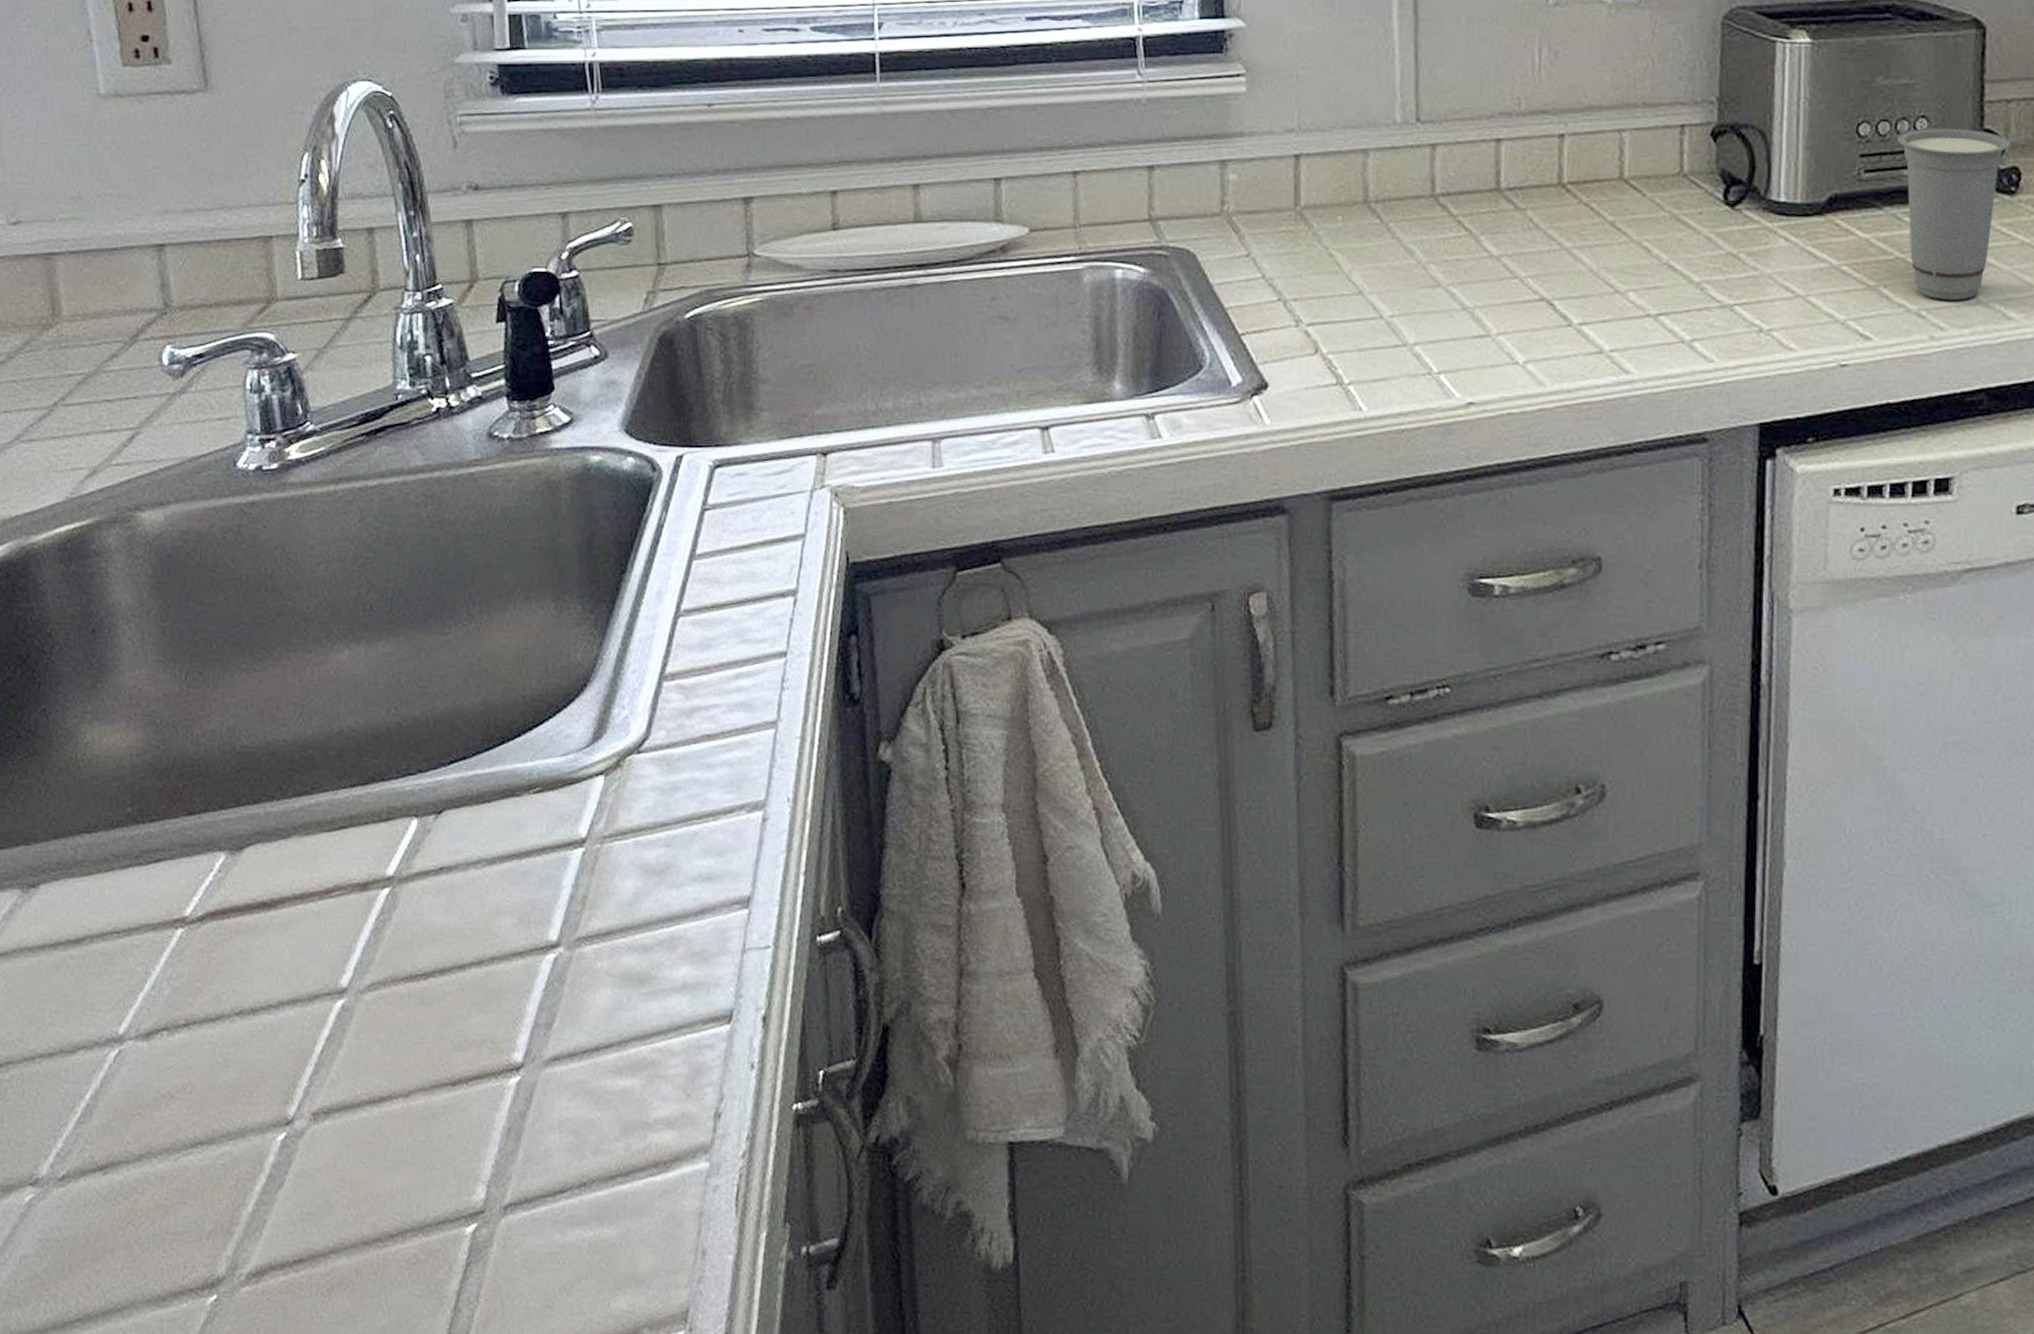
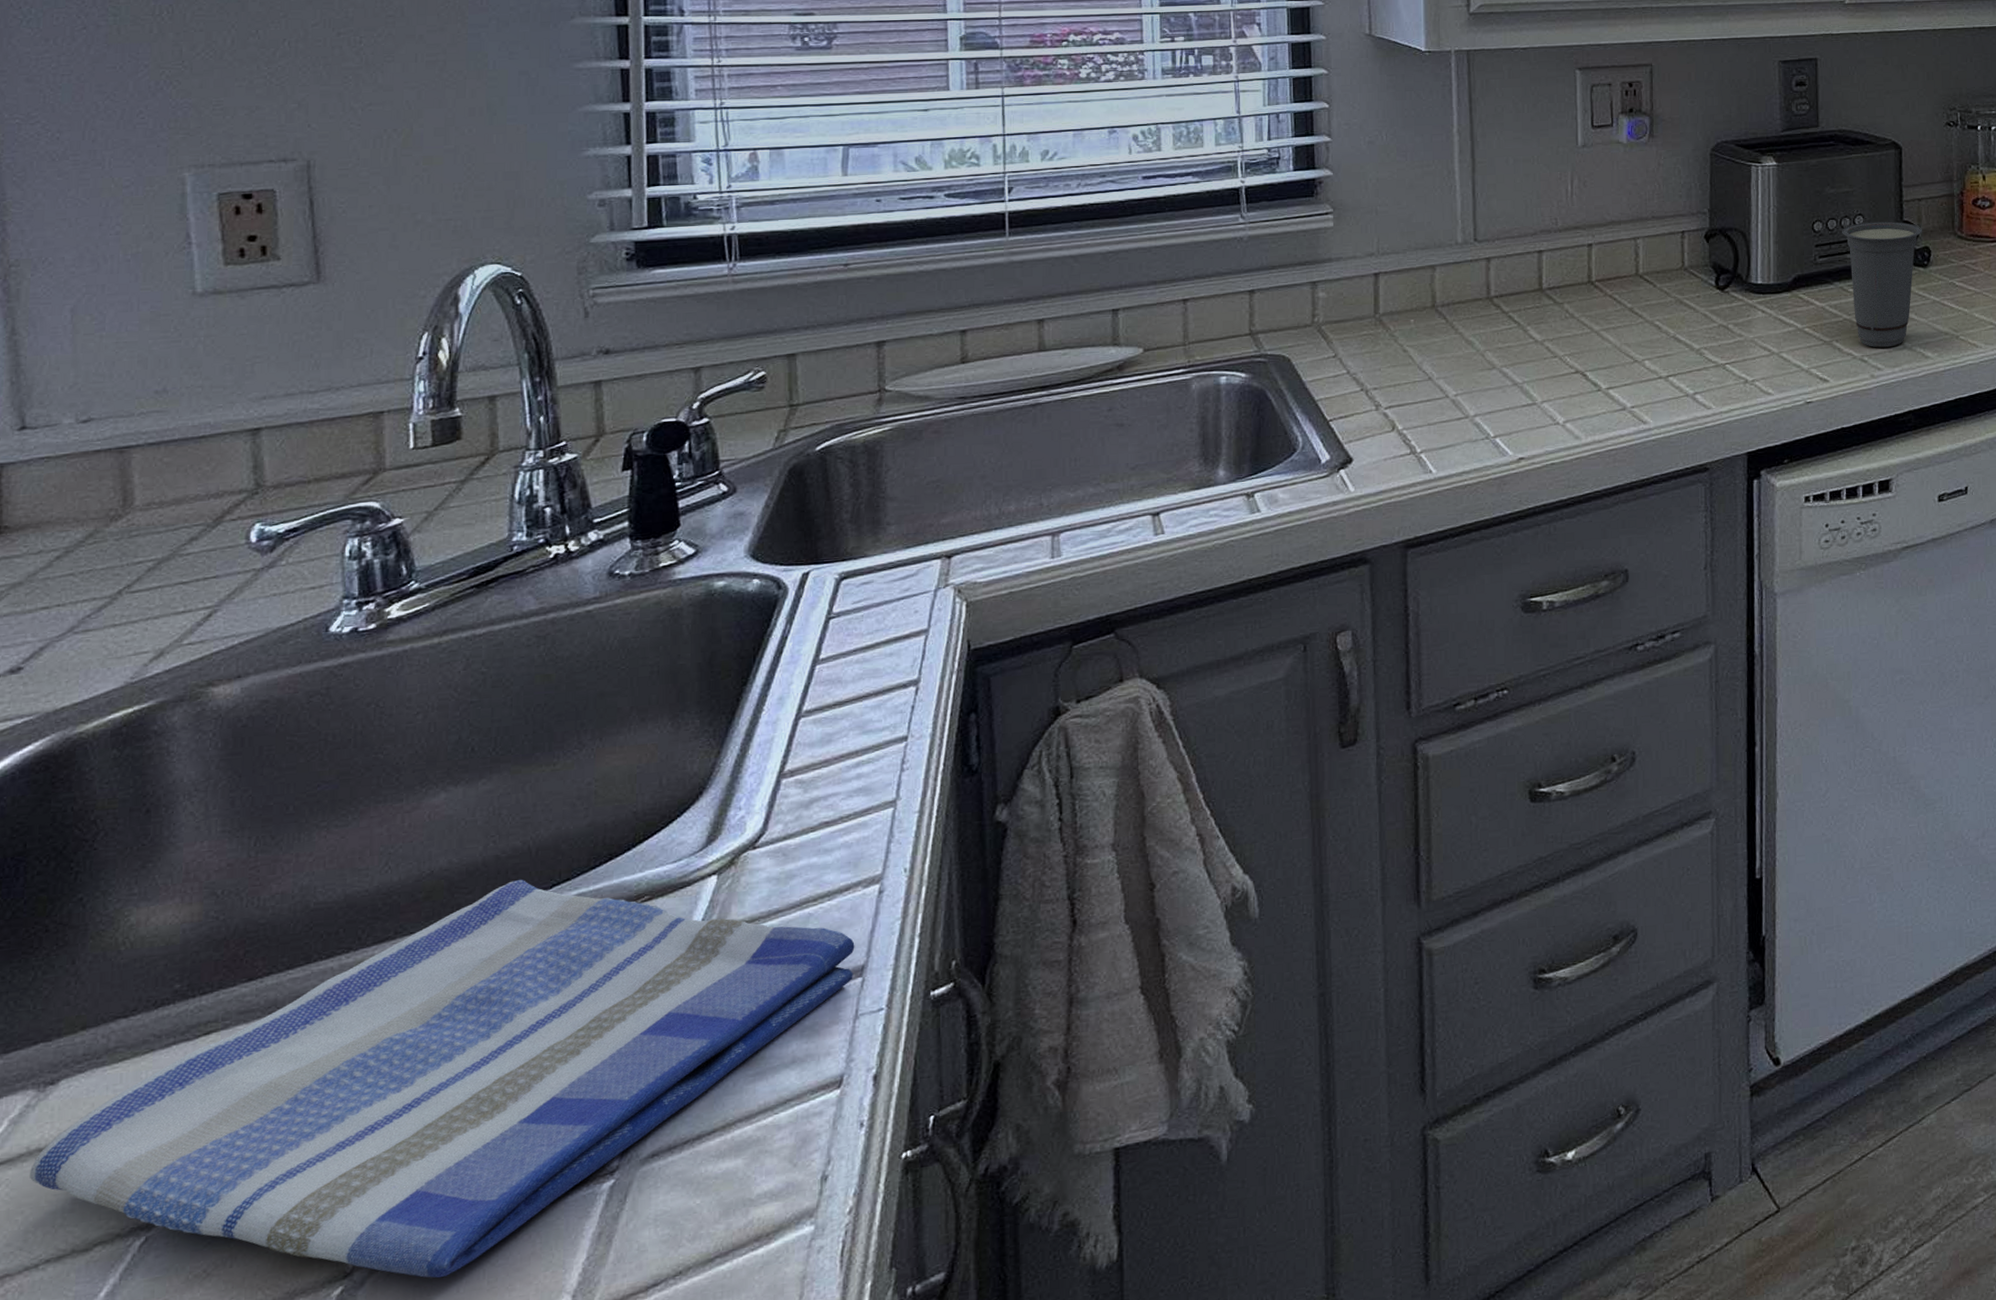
dish towel: none [22,751,740,1143] -> present [30,880,855,1278]

